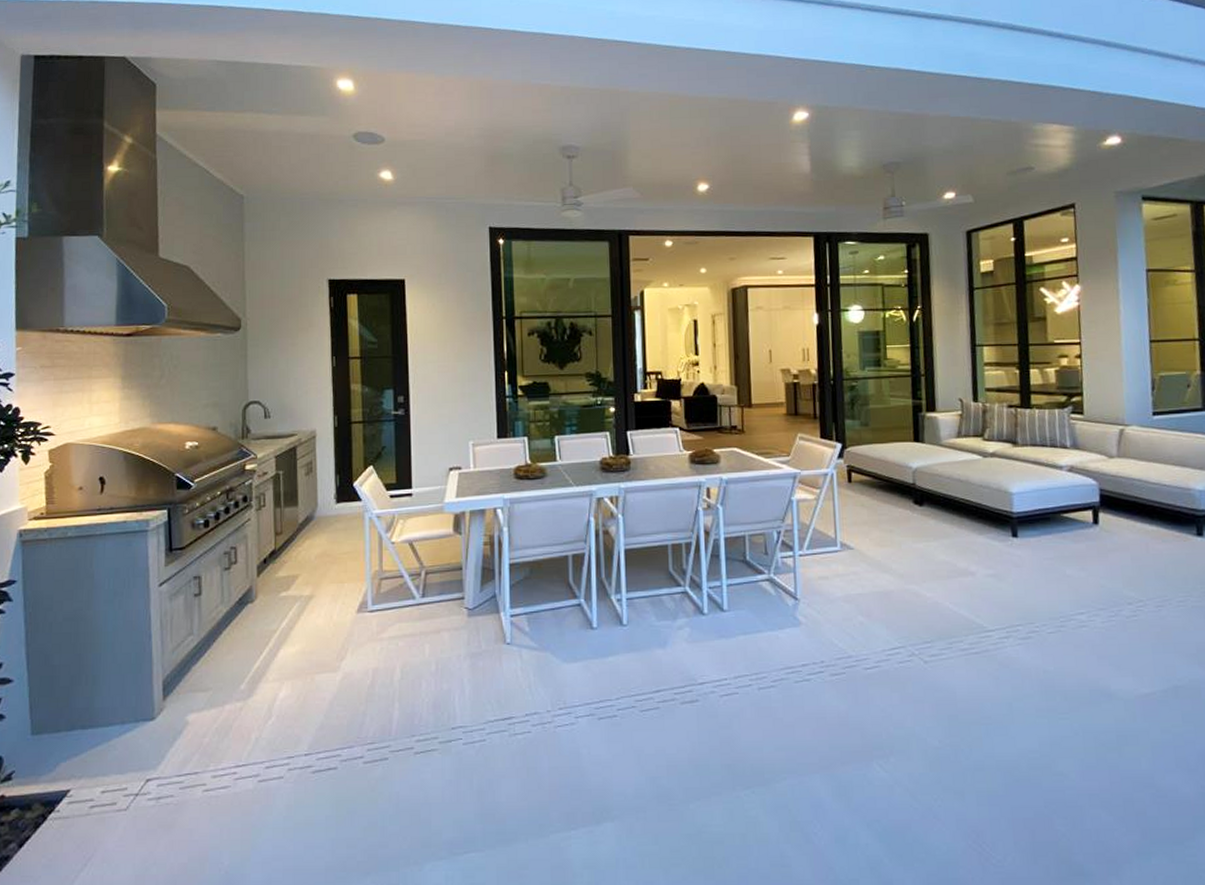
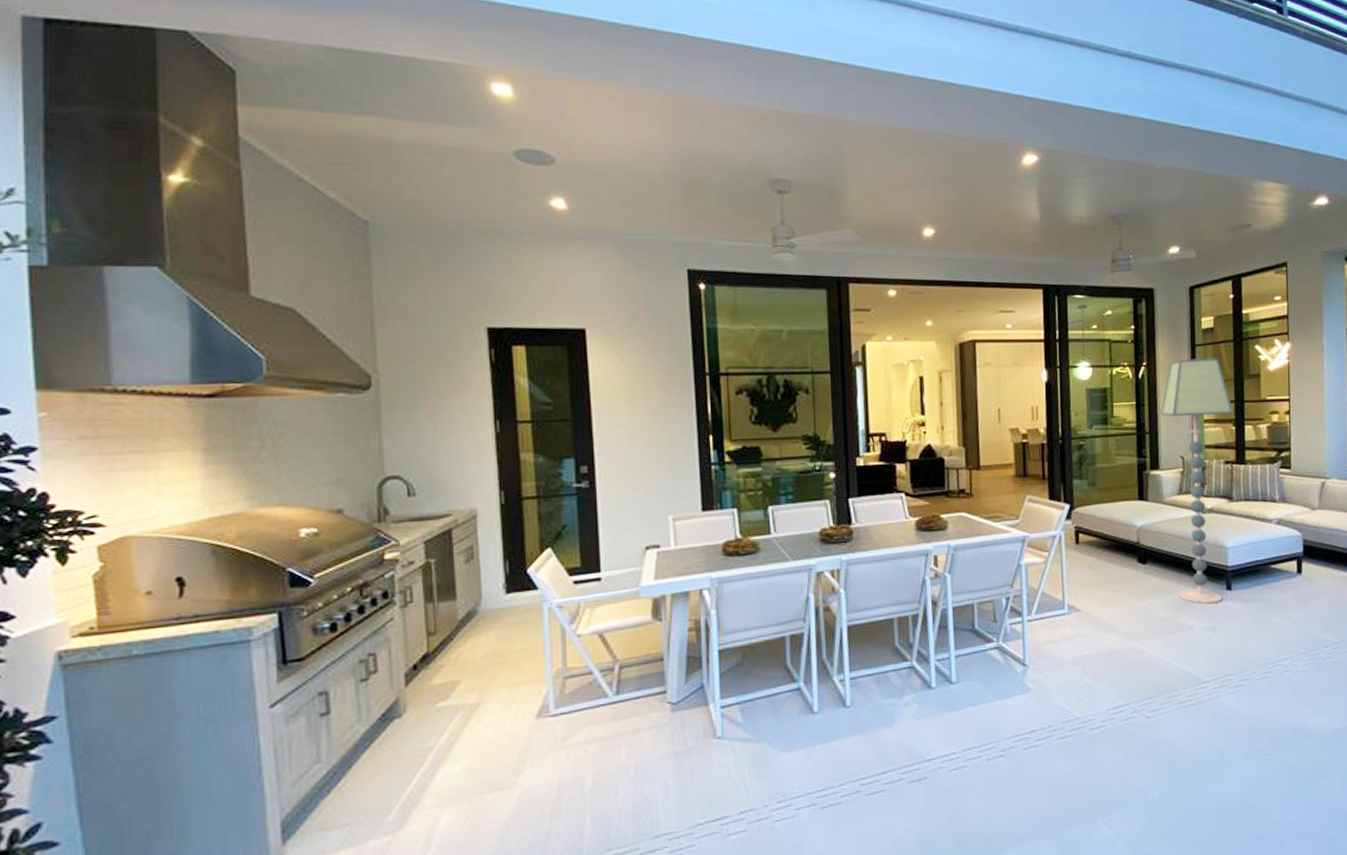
floor lamp: none [937,301,1017,551] -> present [1160,358,1234,604]

